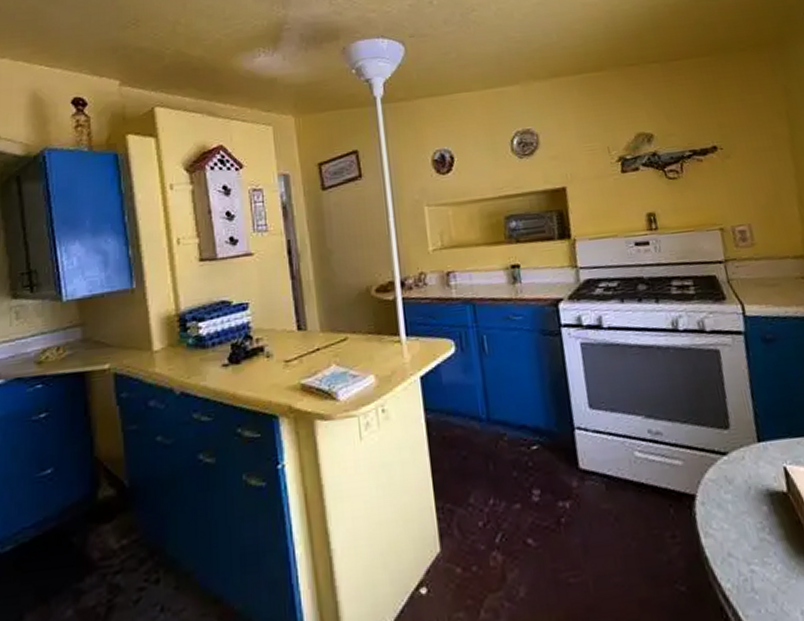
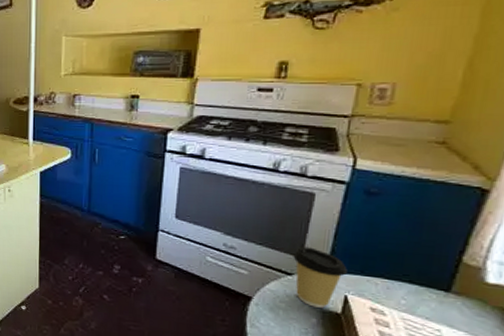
coffee cup: none [720,414,777,491] -> present [293,246,348,308]

